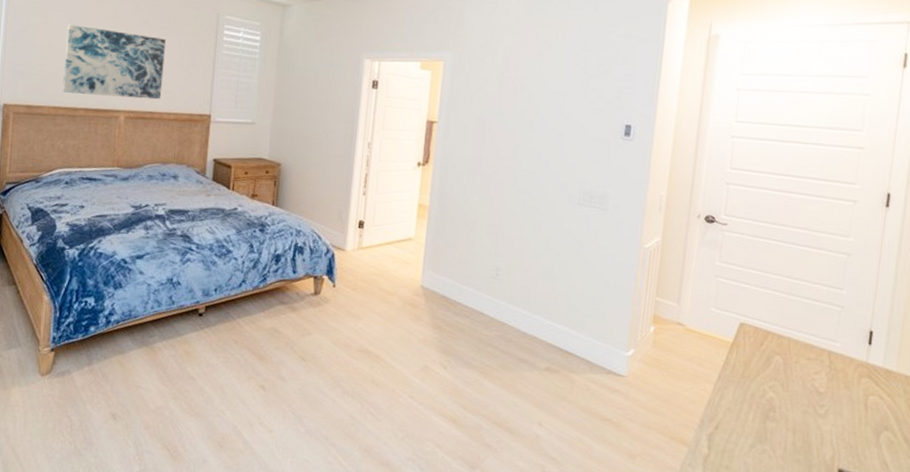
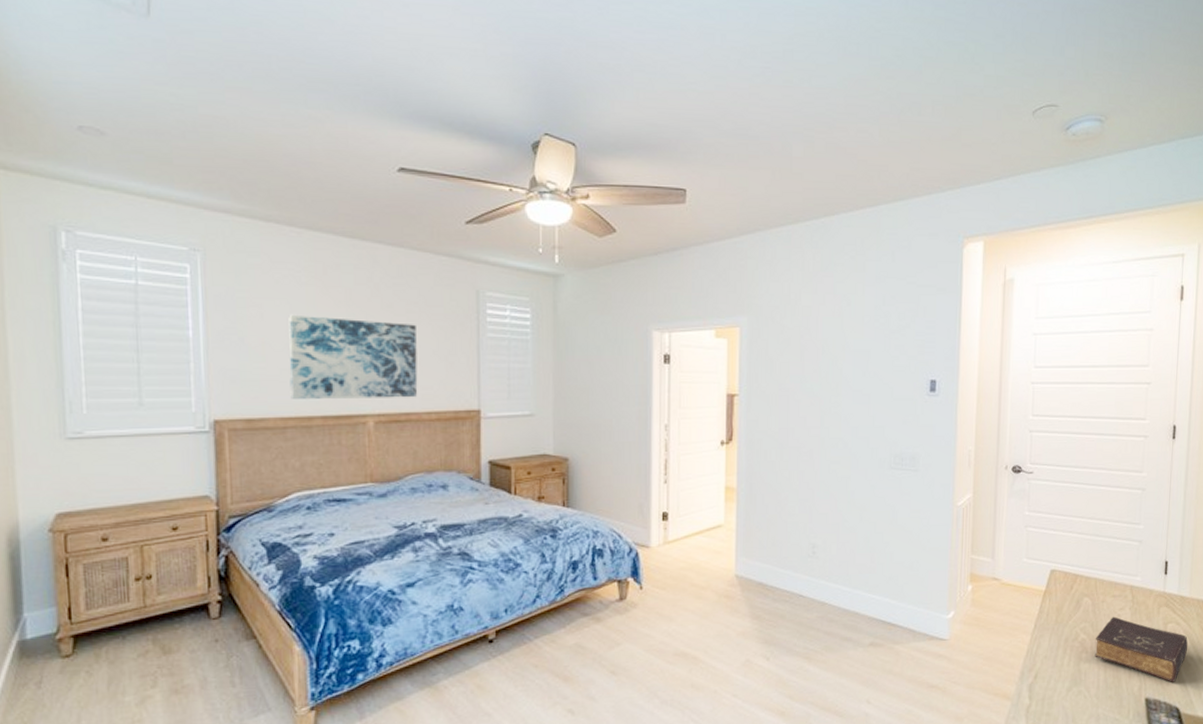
book: none [782,379,892,458] -> present [1094,616,1188,682]

